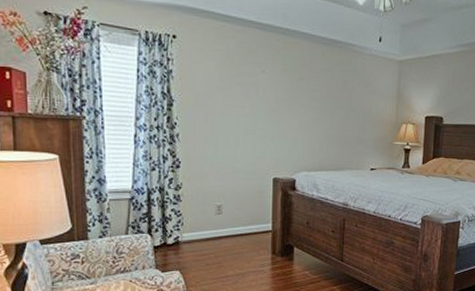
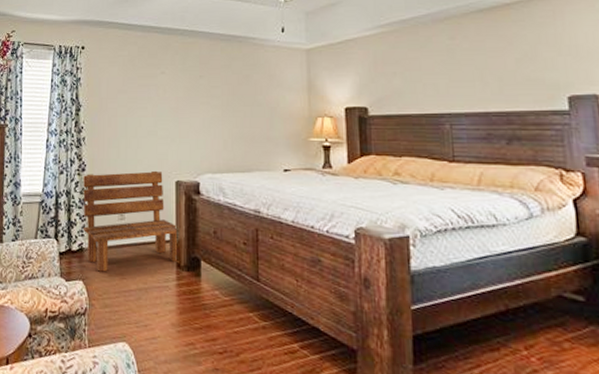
bench: none [178,168,275,262] -> present [83,170,179,272]

